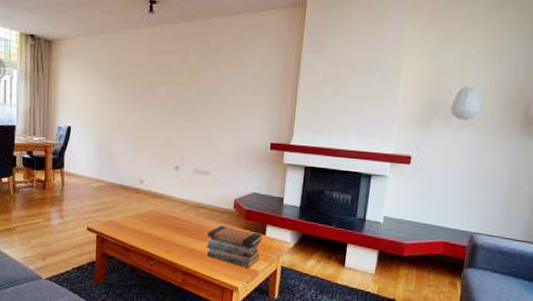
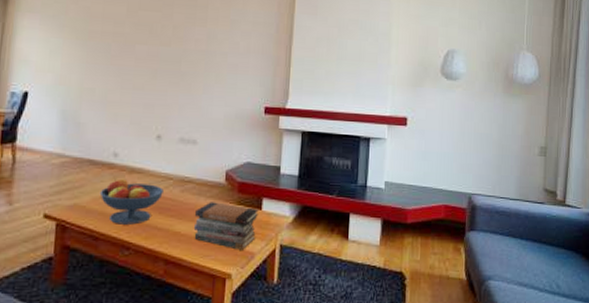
fruit bowl: none [129,201,181,241] -> present [99,178,163,225]

